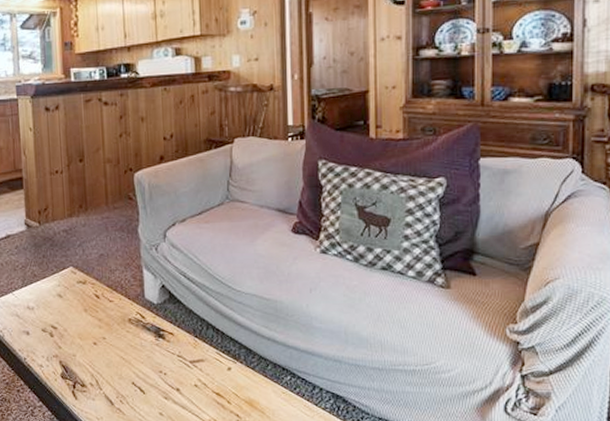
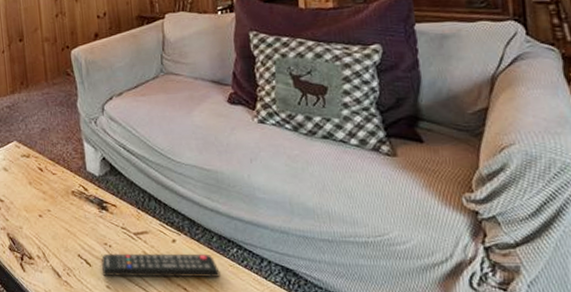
remote control: none [155,381,273,405] -> present [101,253,220,278]

